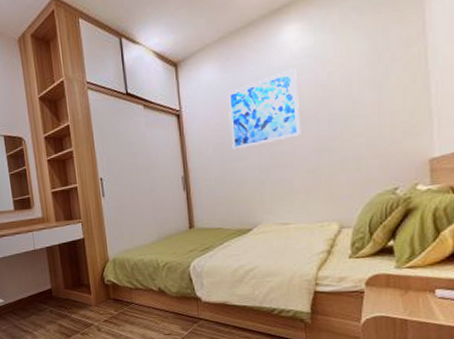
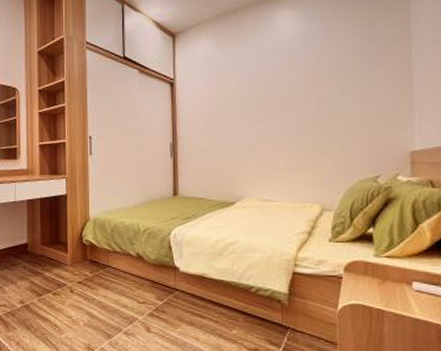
wall art: present [228,68,301,150] -> none [221,51,289,123]

